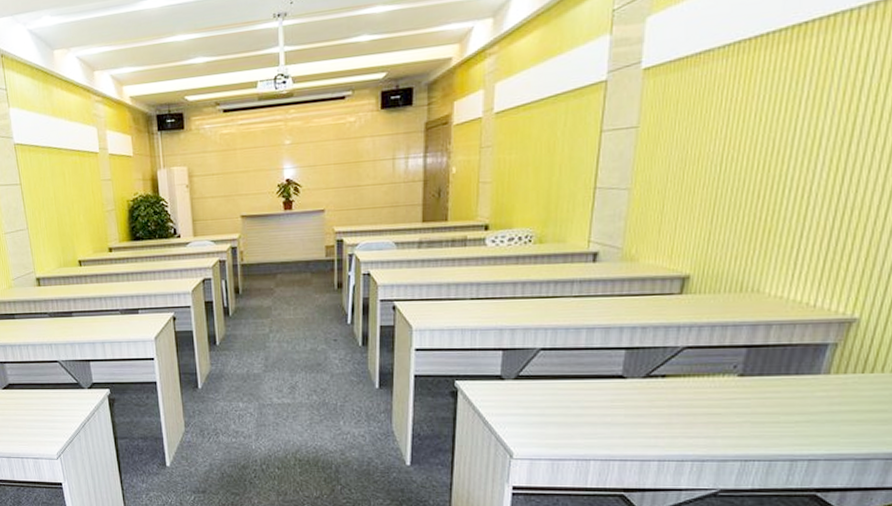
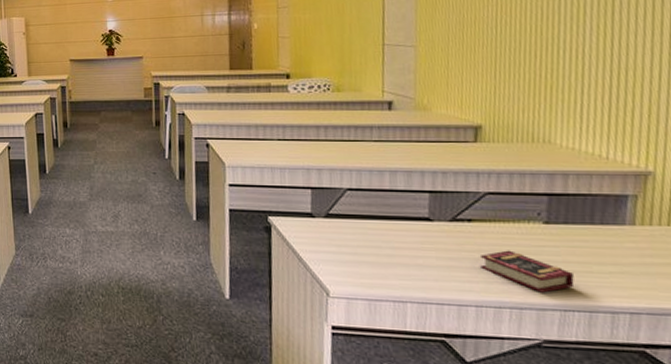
book: none [668,404,760,445] -> present [479,250,575,293]

